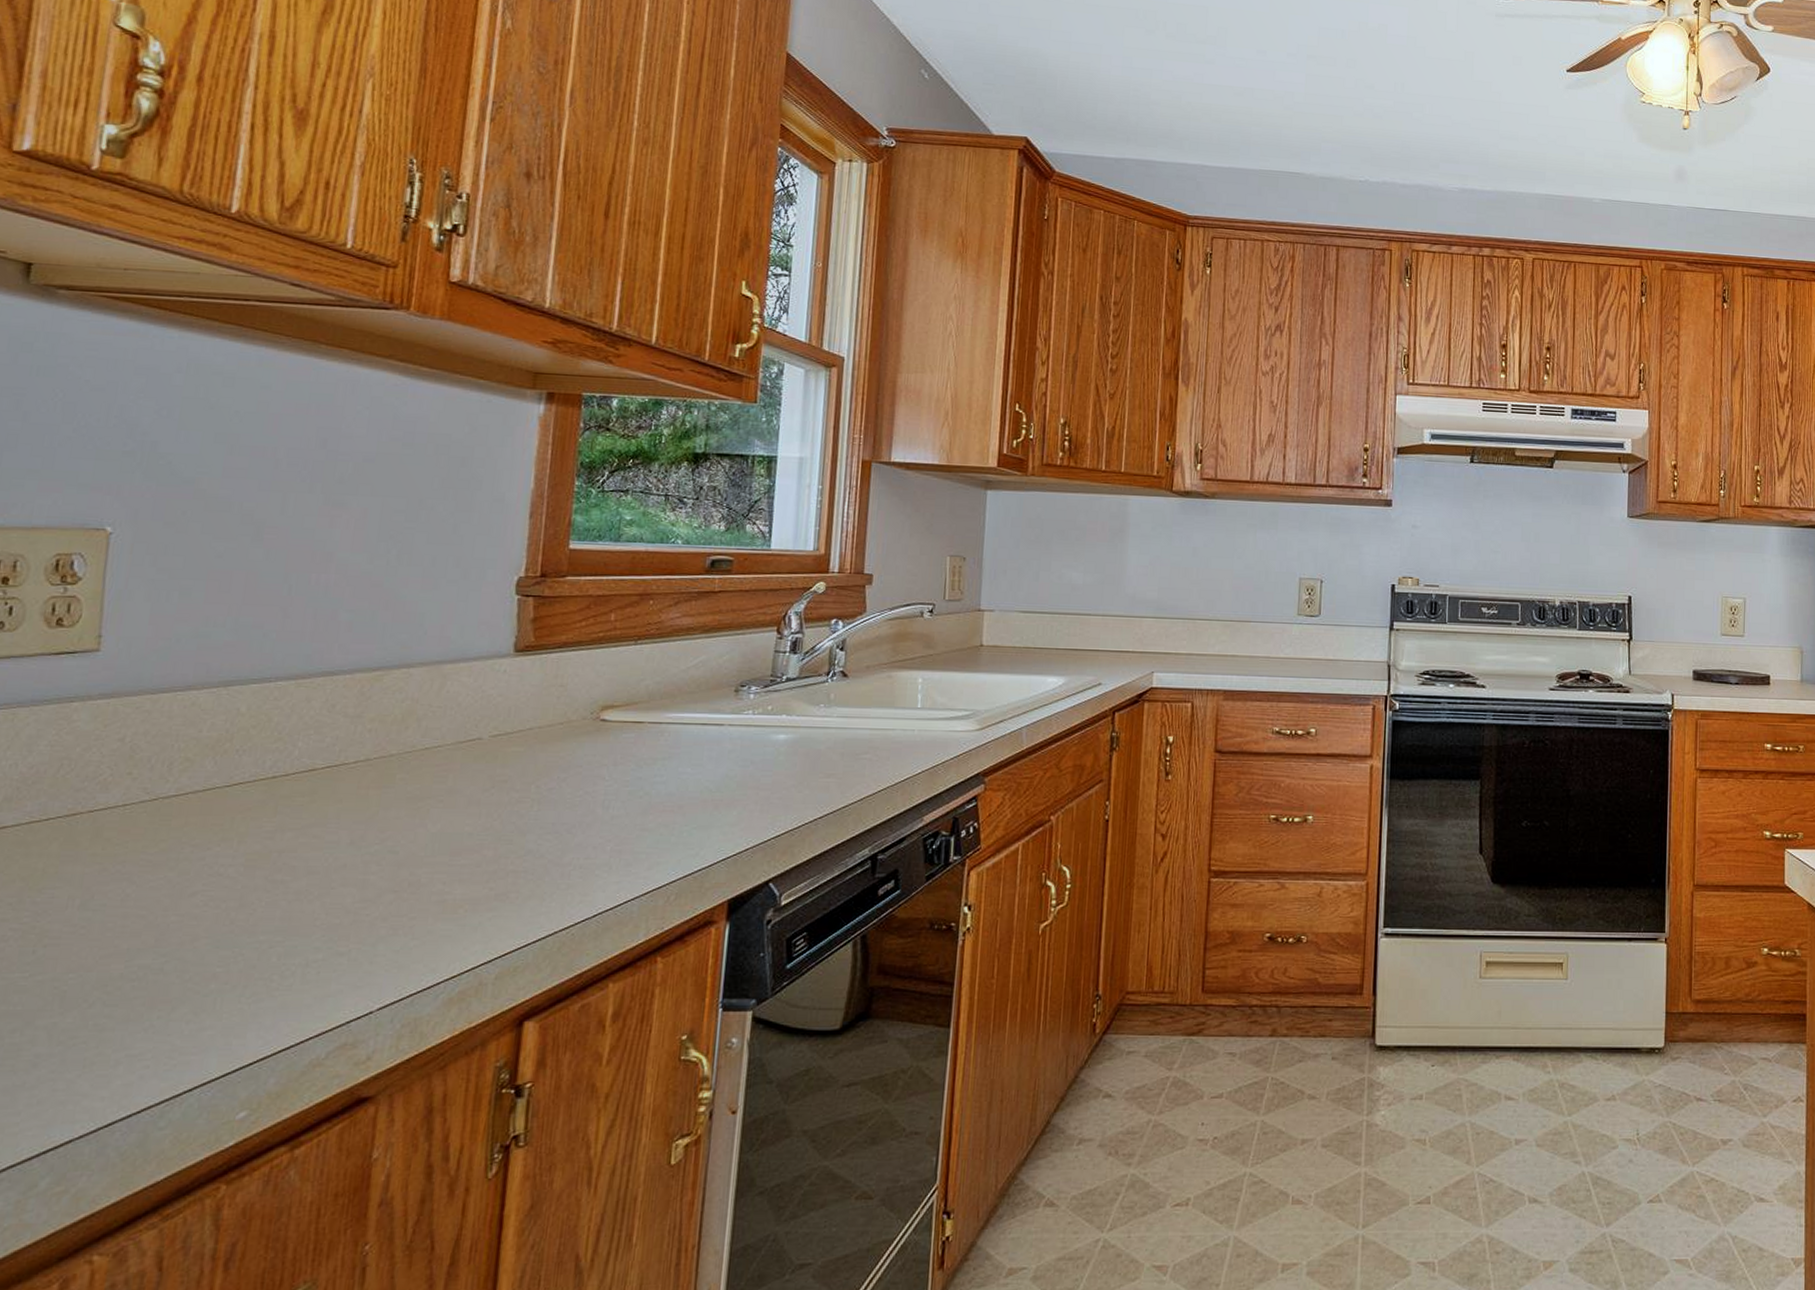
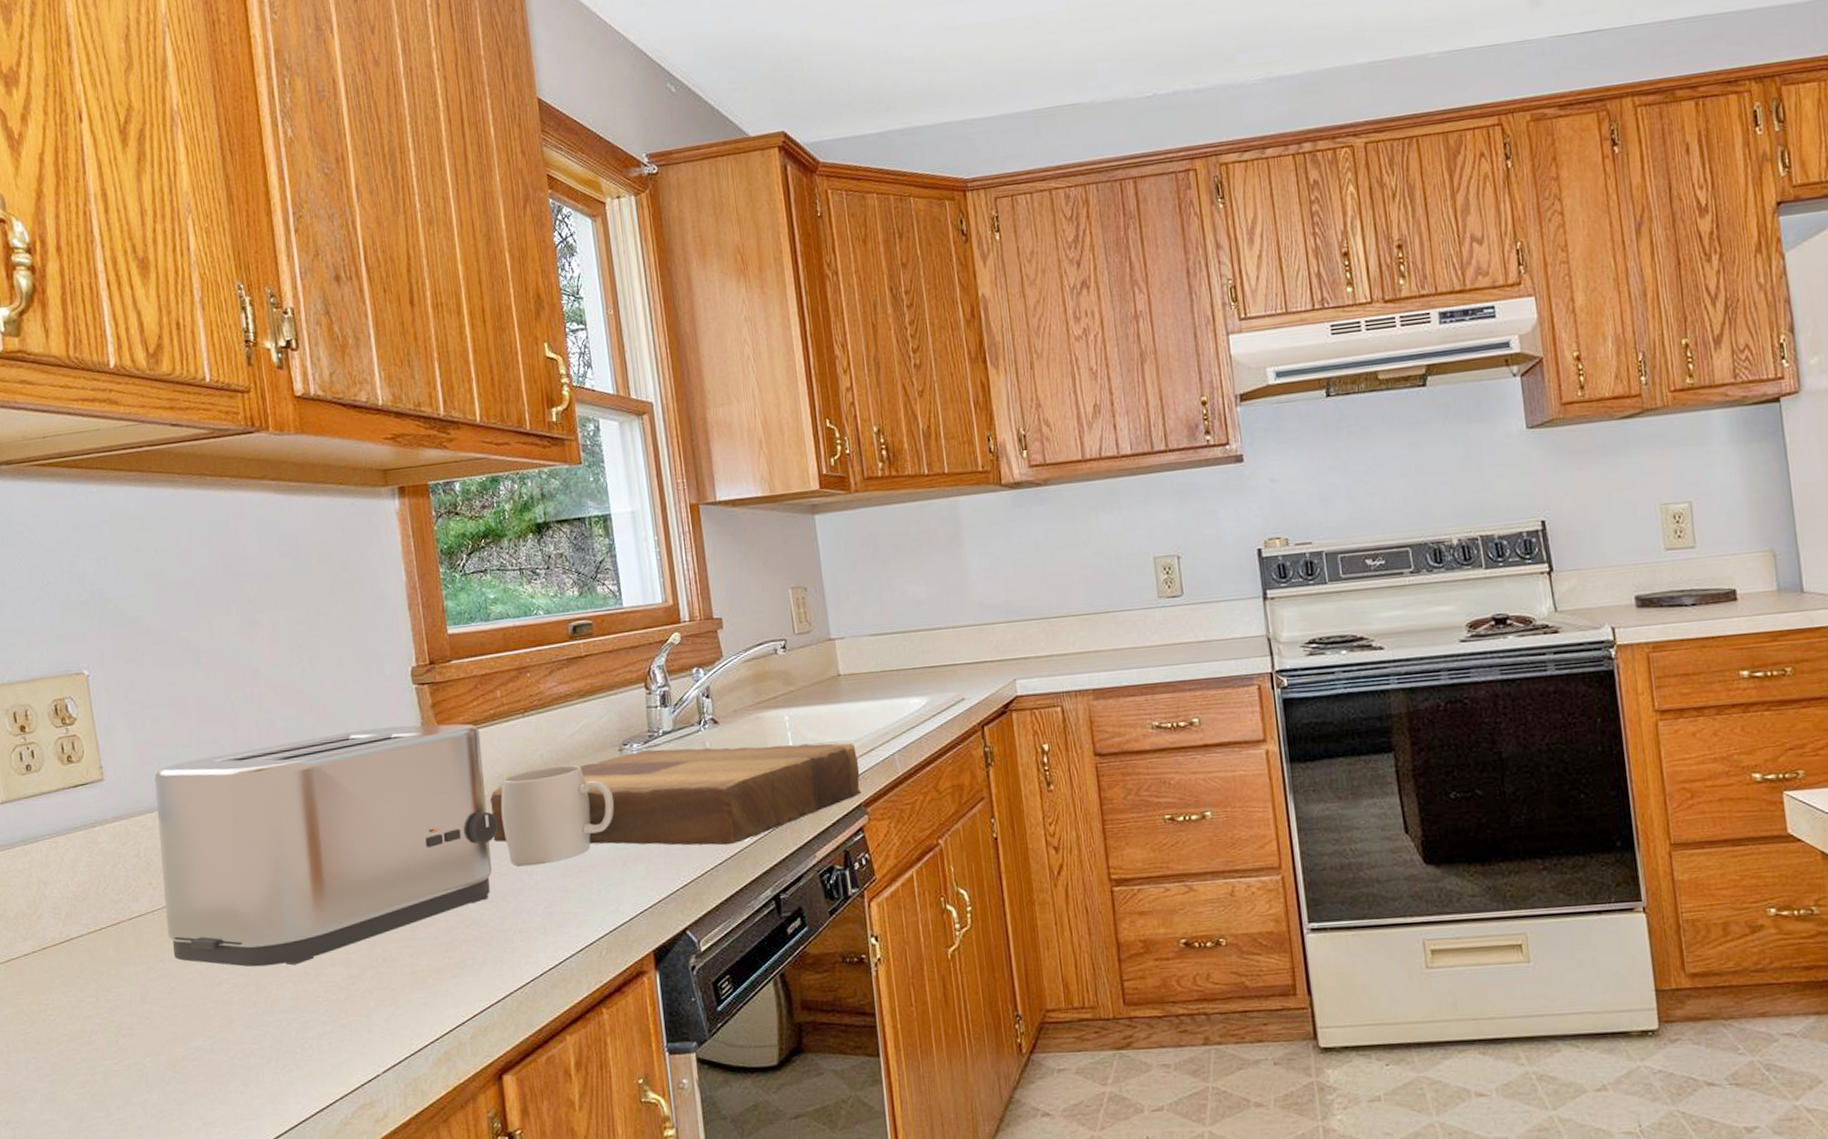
toaster: none [137,634,582,882] -> present [154,723,499,968]
cutting board: none [572,694,985,800] -> present [490,742,862,846]
mug: none [585,698,719,800] -> present [500,764,615,867]

